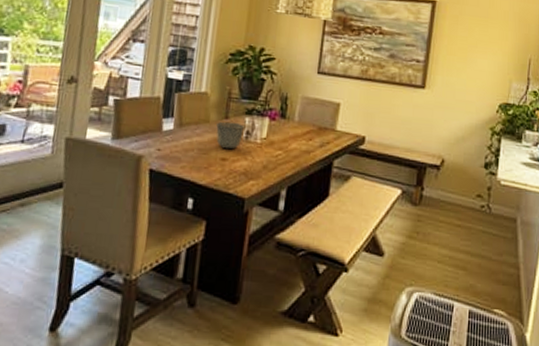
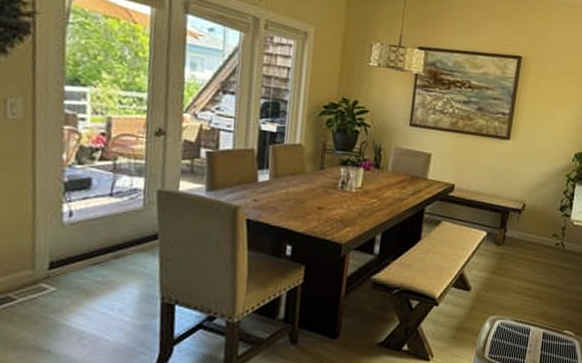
cup: present [216,121,246,150] -> none [312,172,341,199]

